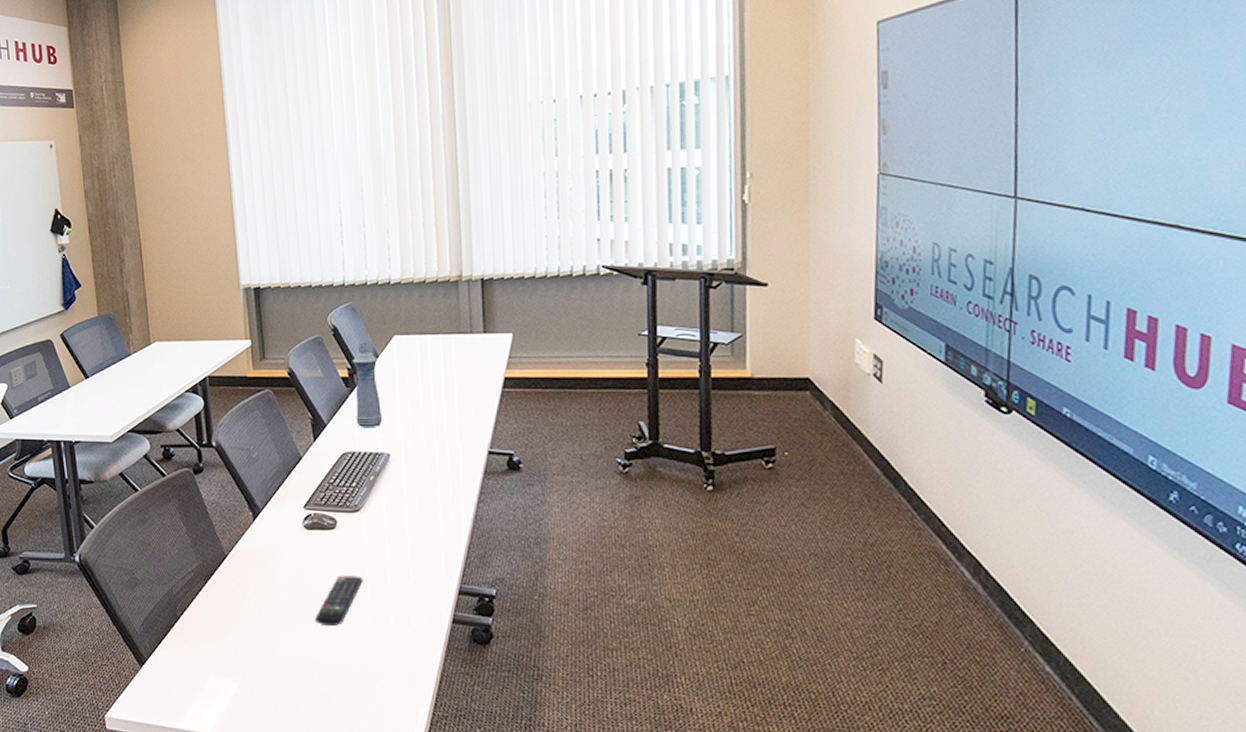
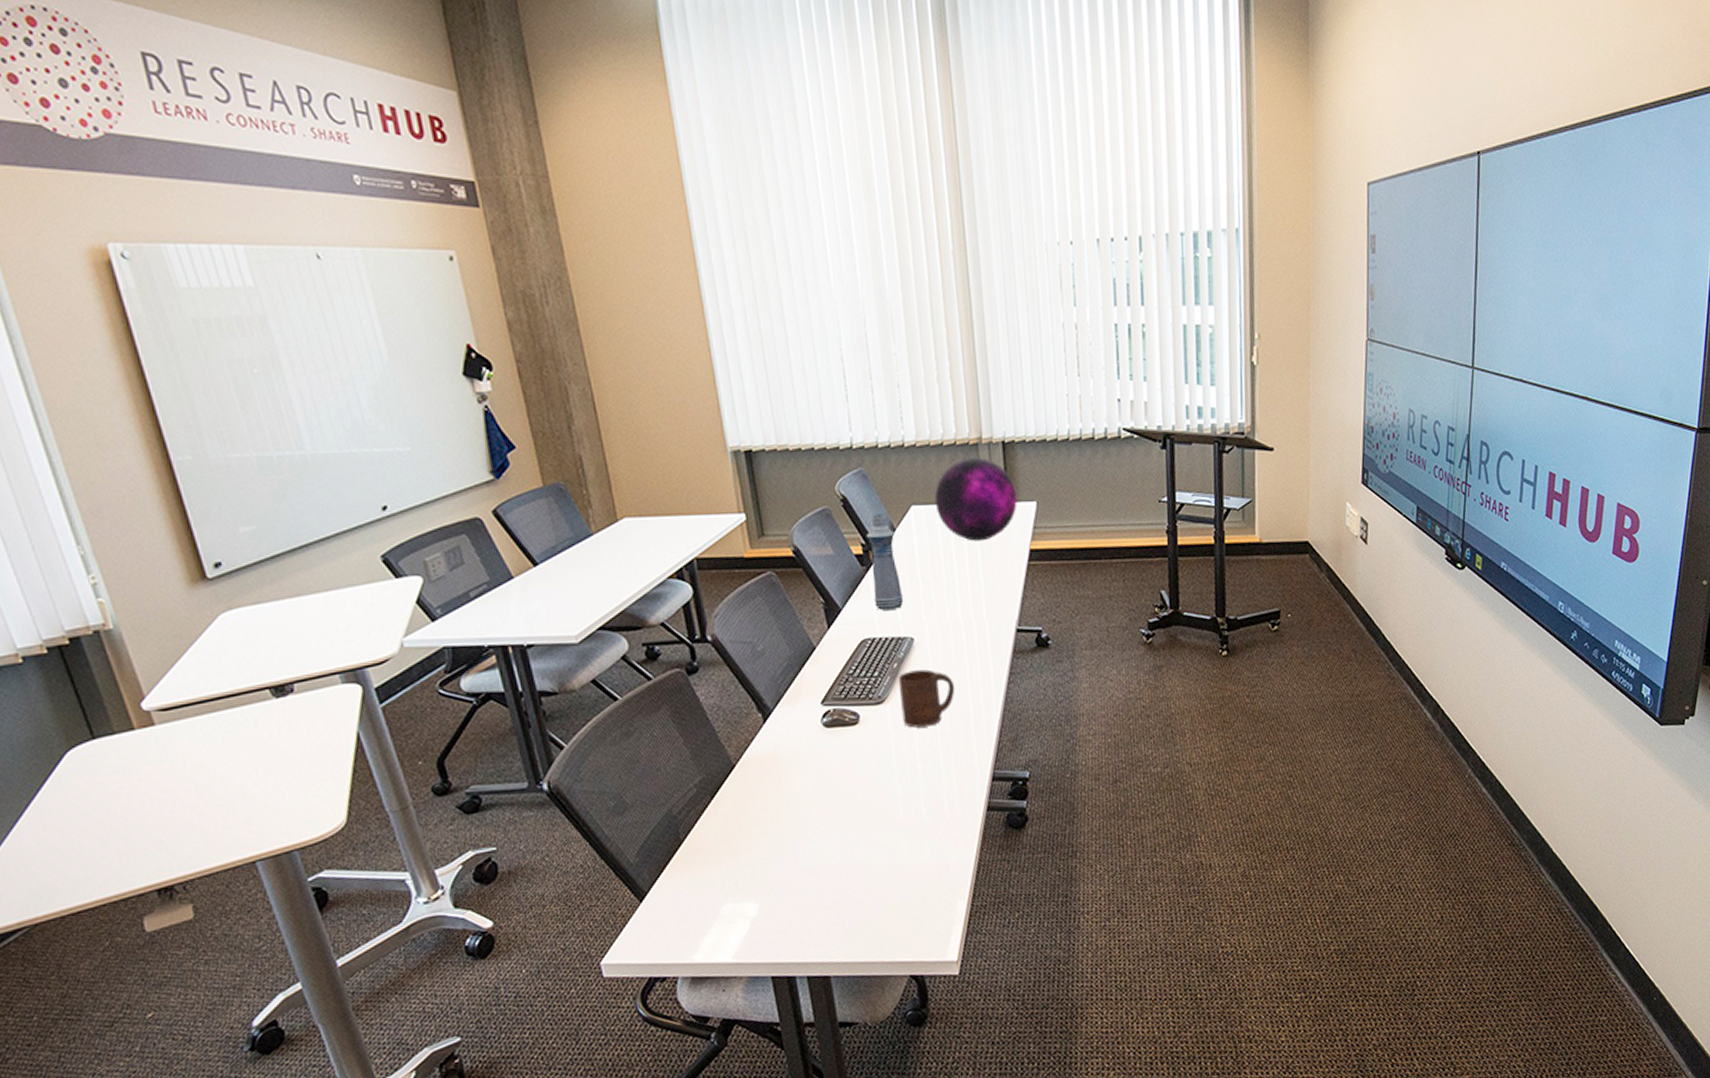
remote control: present [315,575,363,627] -> none [842,772,892,830]
cup: none [373,484,427,537] -> present [898,669,955,728]
decorative orb: none [415,293,494,369] -> present [934,458,1018,541]

